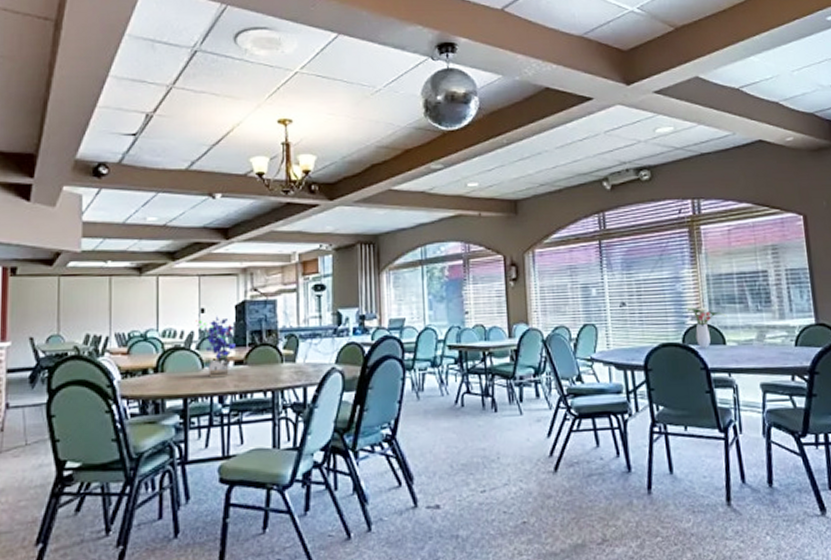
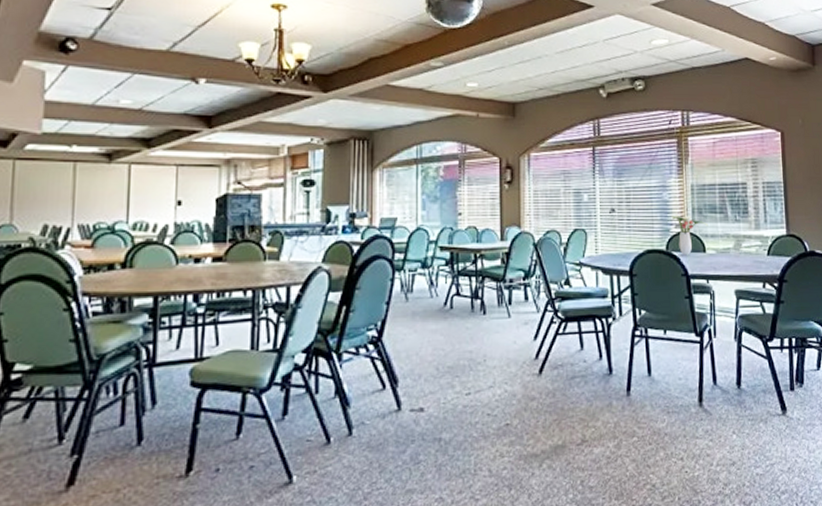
flower arrangement: present [187,316,244,378] -> none [160,209,223,275]

